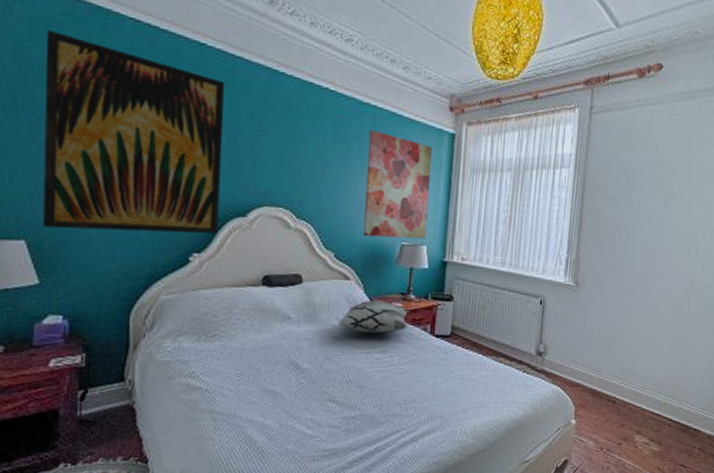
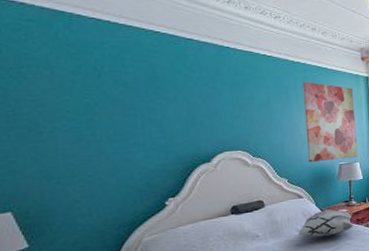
wall art: present [42,30,225,234] -> none [15,35,188,198]

